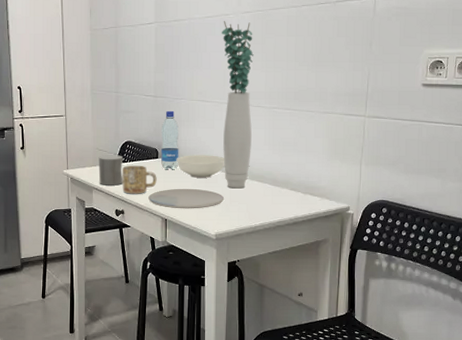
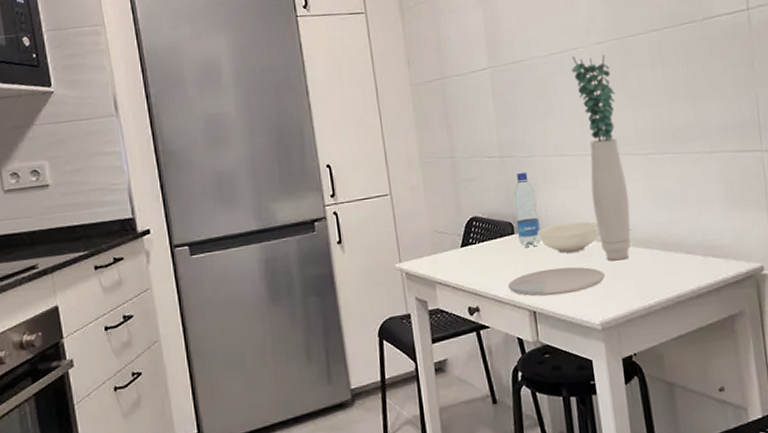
cup: present [98,155,123,186] -> none [438,236,474,278]
mug: present [122,165,157,194] -> none [471,245,517,285]

